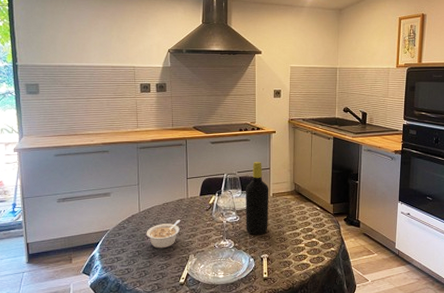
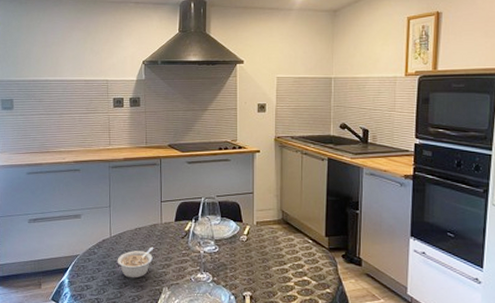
bottle: present [245,162,269,235] -> none [225,185,253,269]

